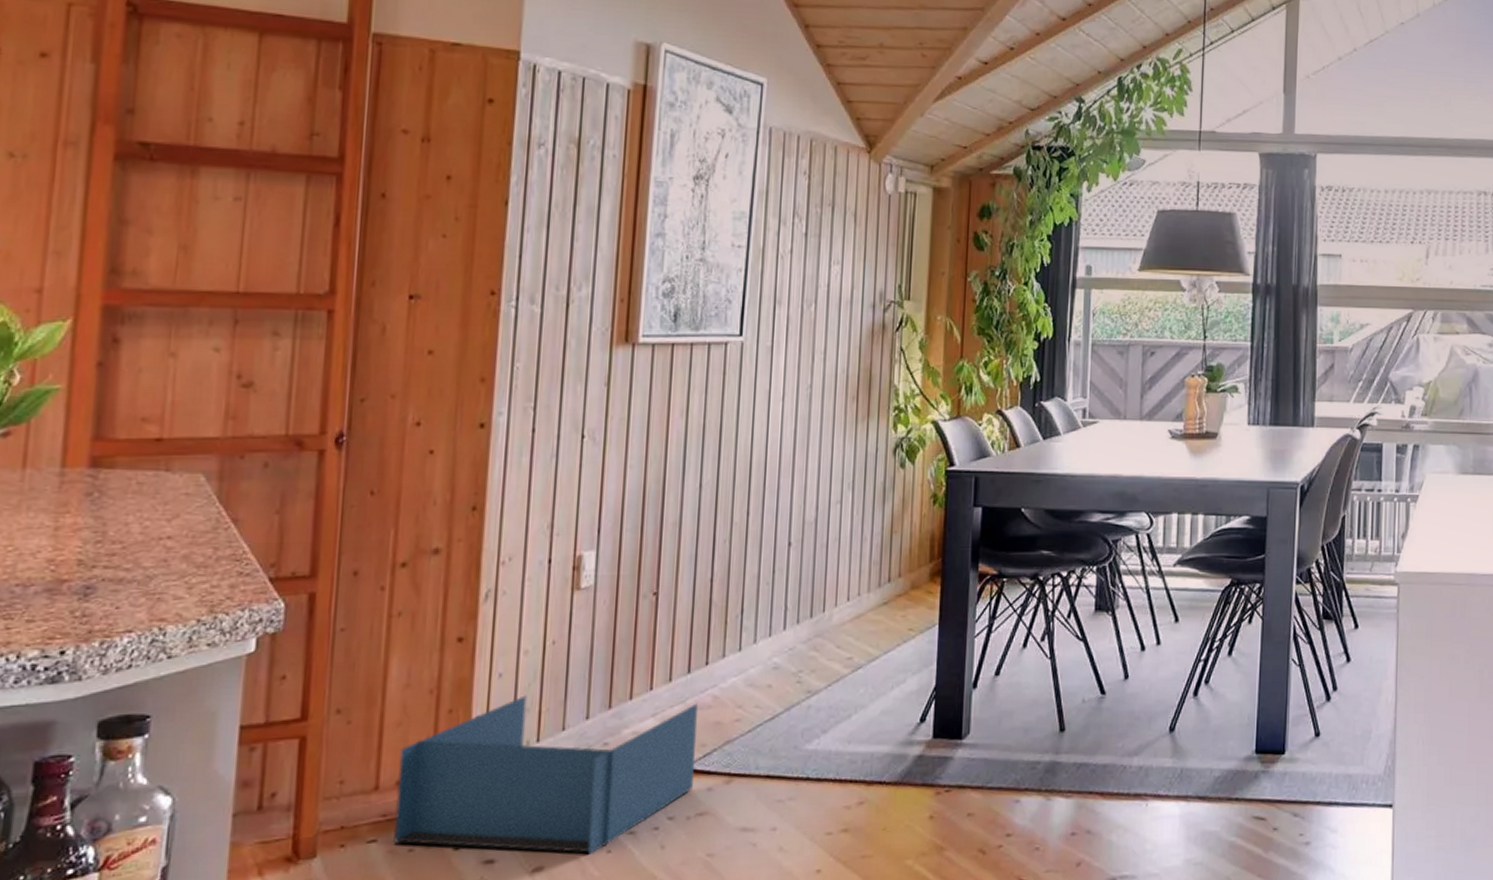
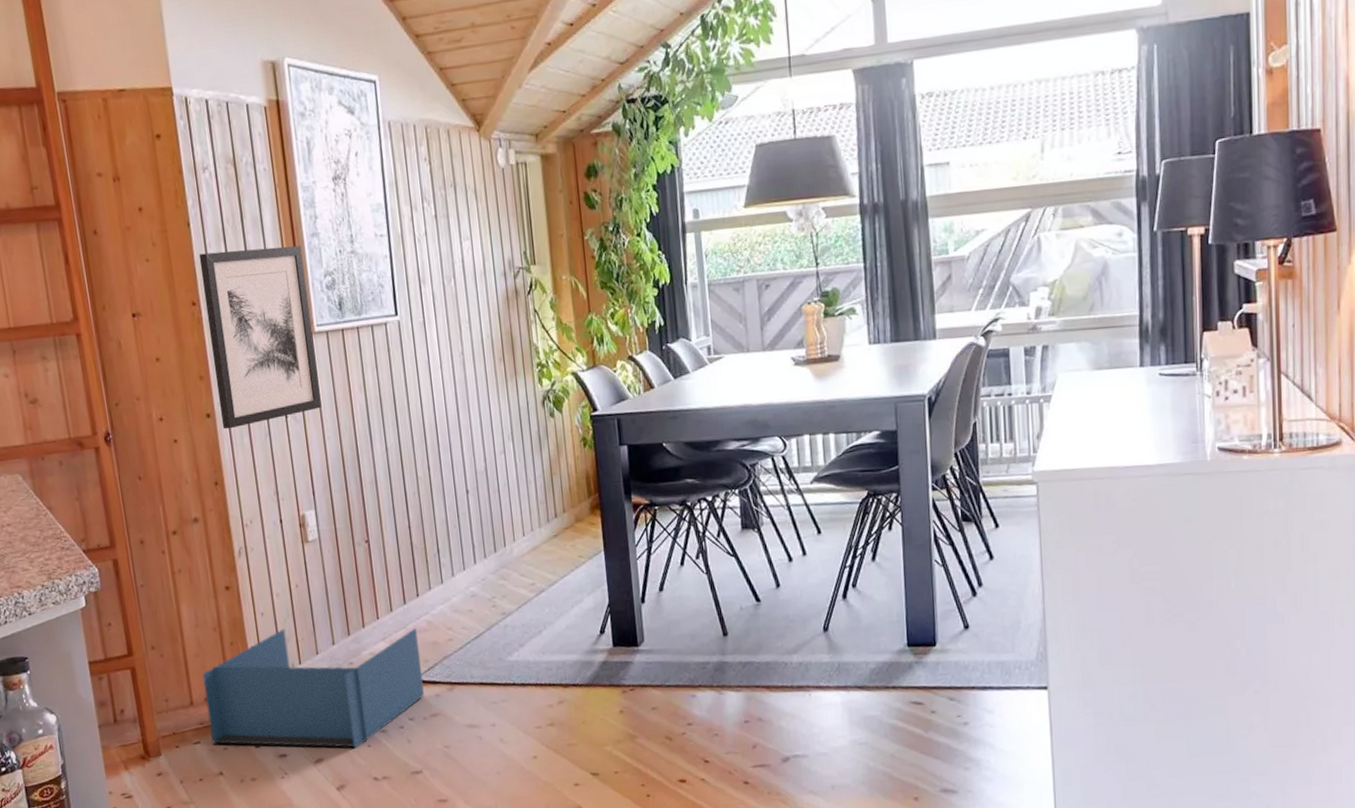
wall art: none [497,237,641,444] -> present [199,246,322,430]

